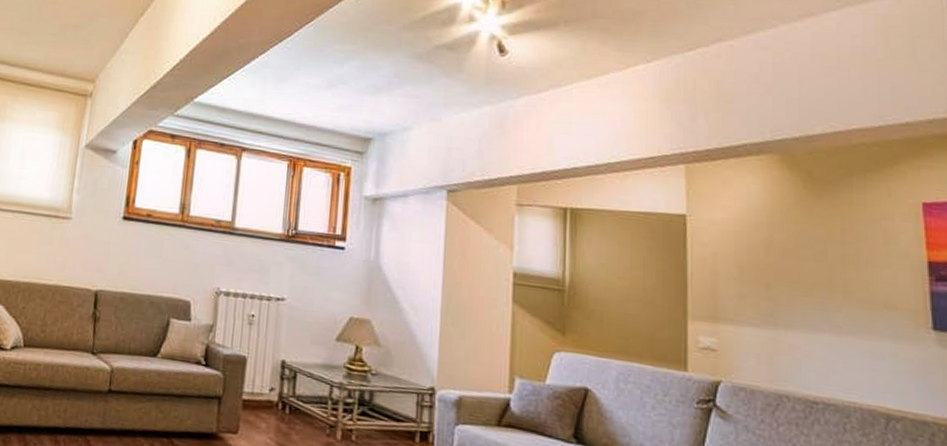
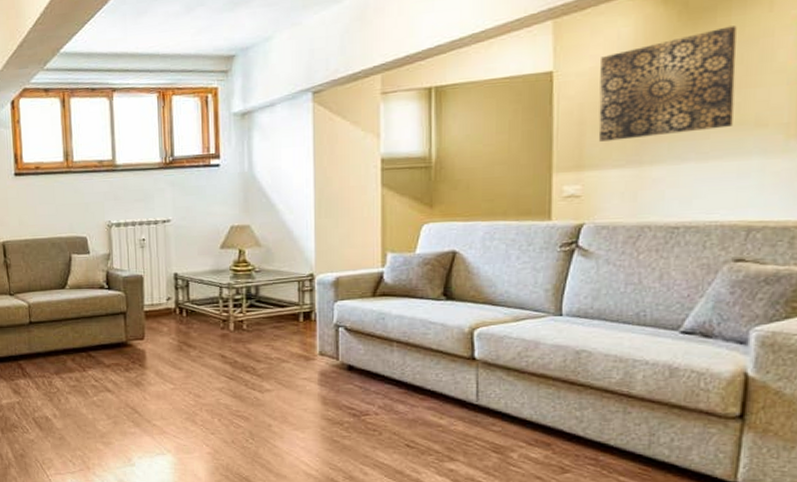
wall art: none [732,202,863,304] -> present [598,25,737,142]

